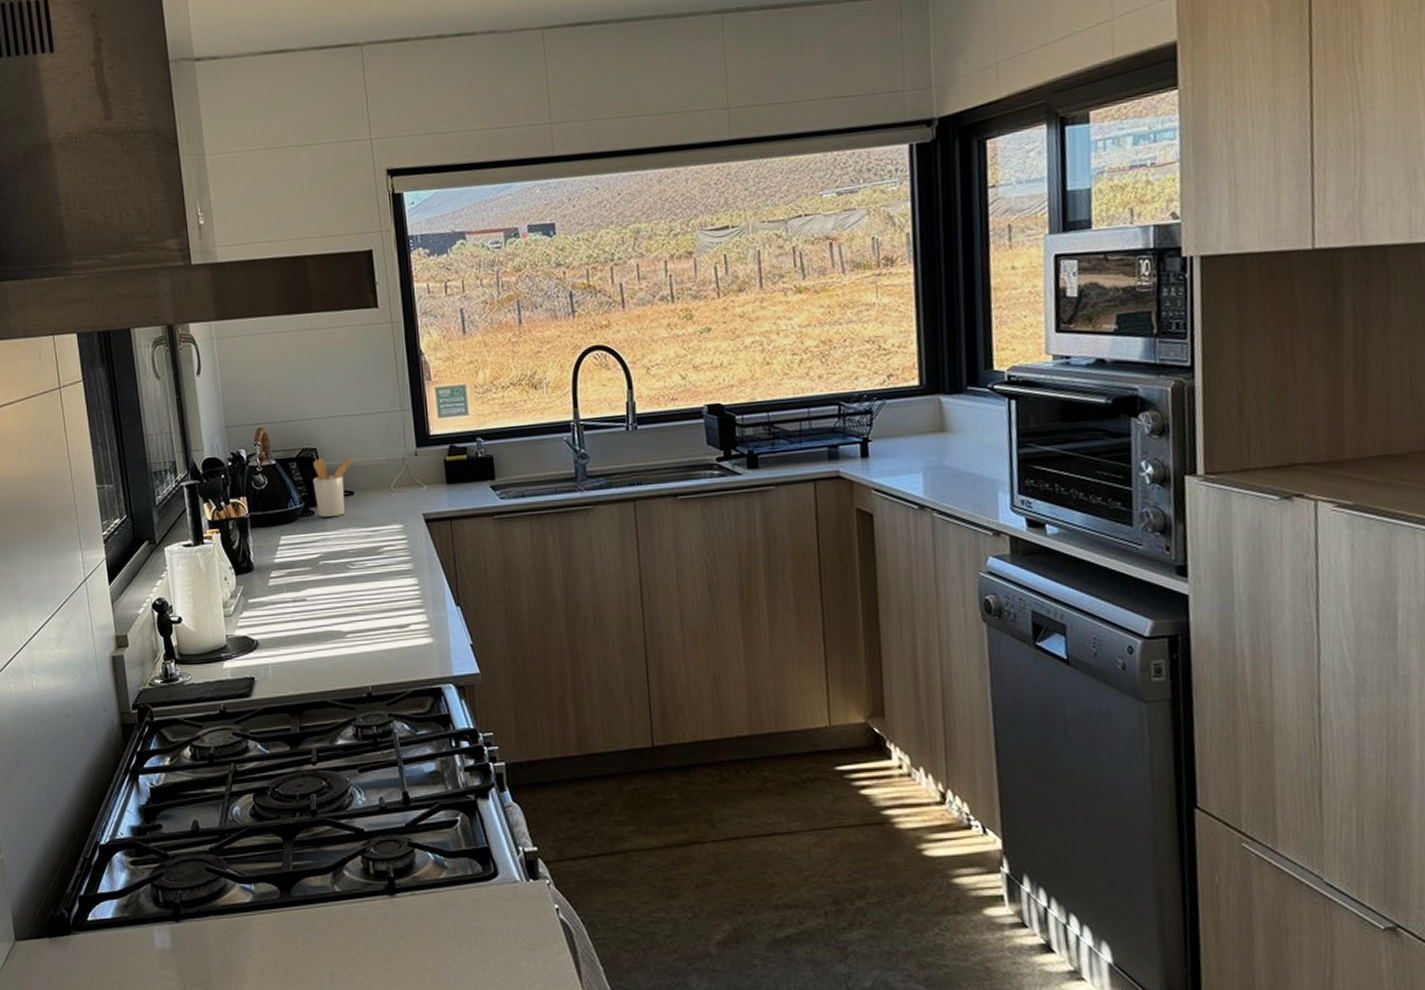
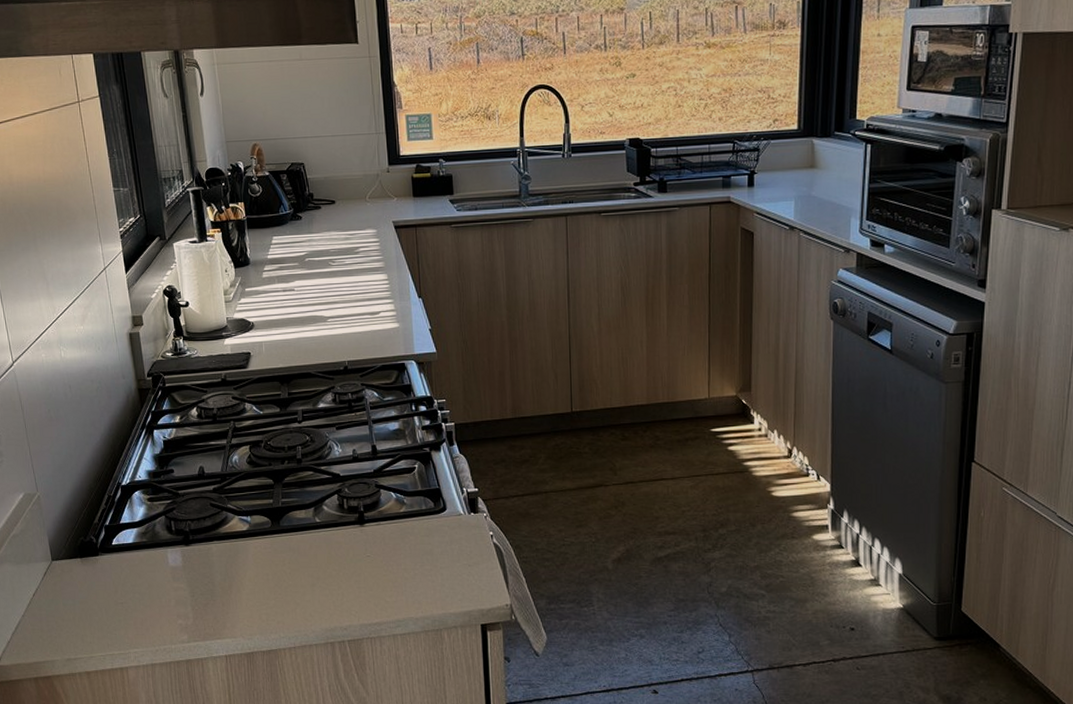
utensil holder: present [313,457,354,517] -> none [301,172,336,221]

